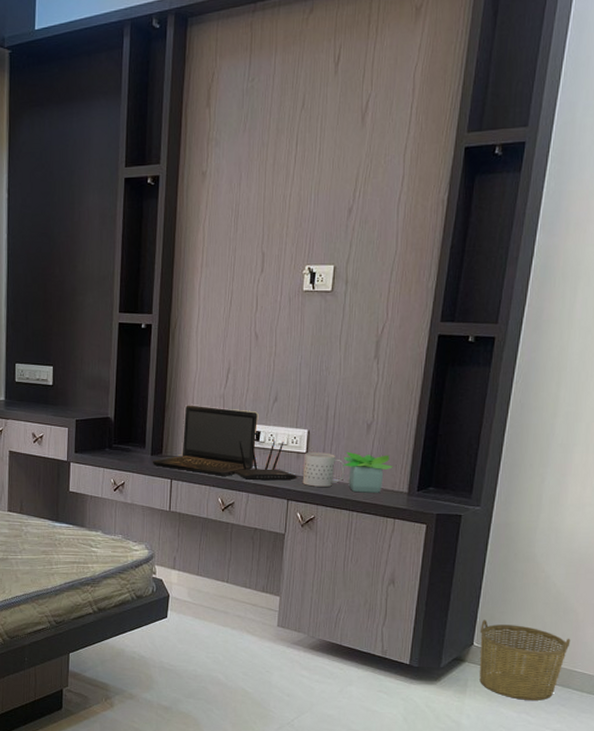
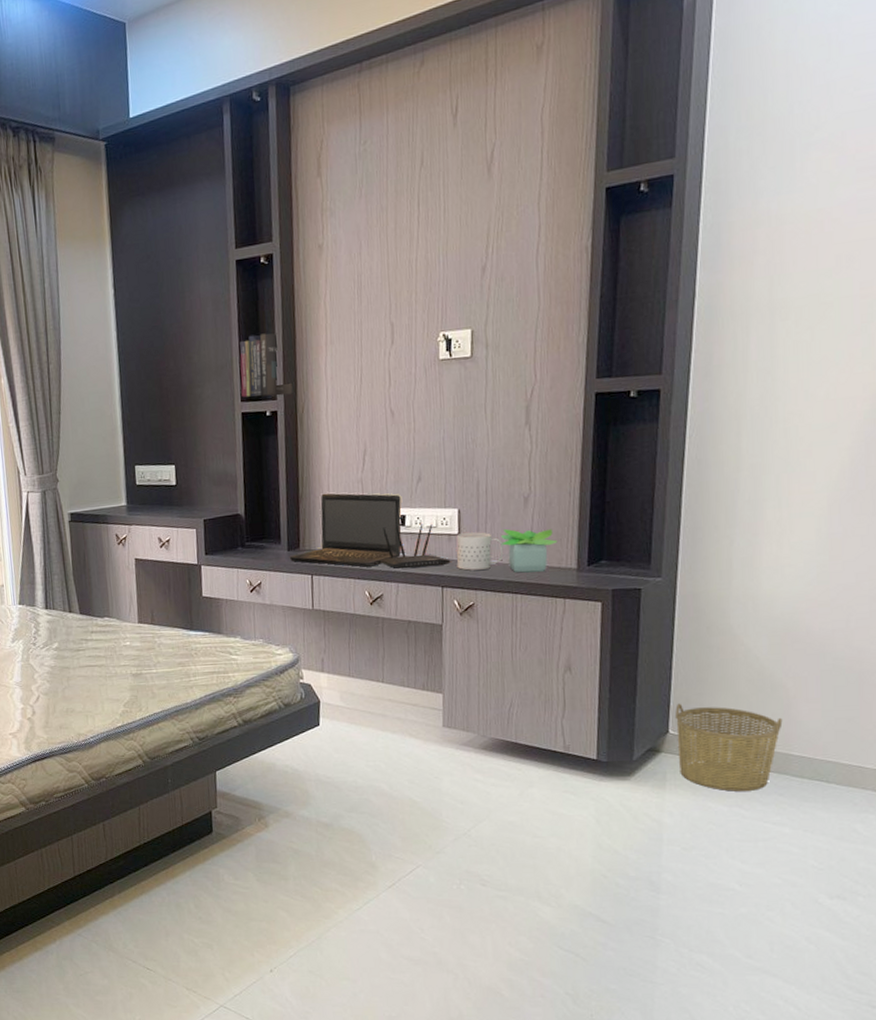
books: none [120,250,167,310] -> present [240,333,293,398]

